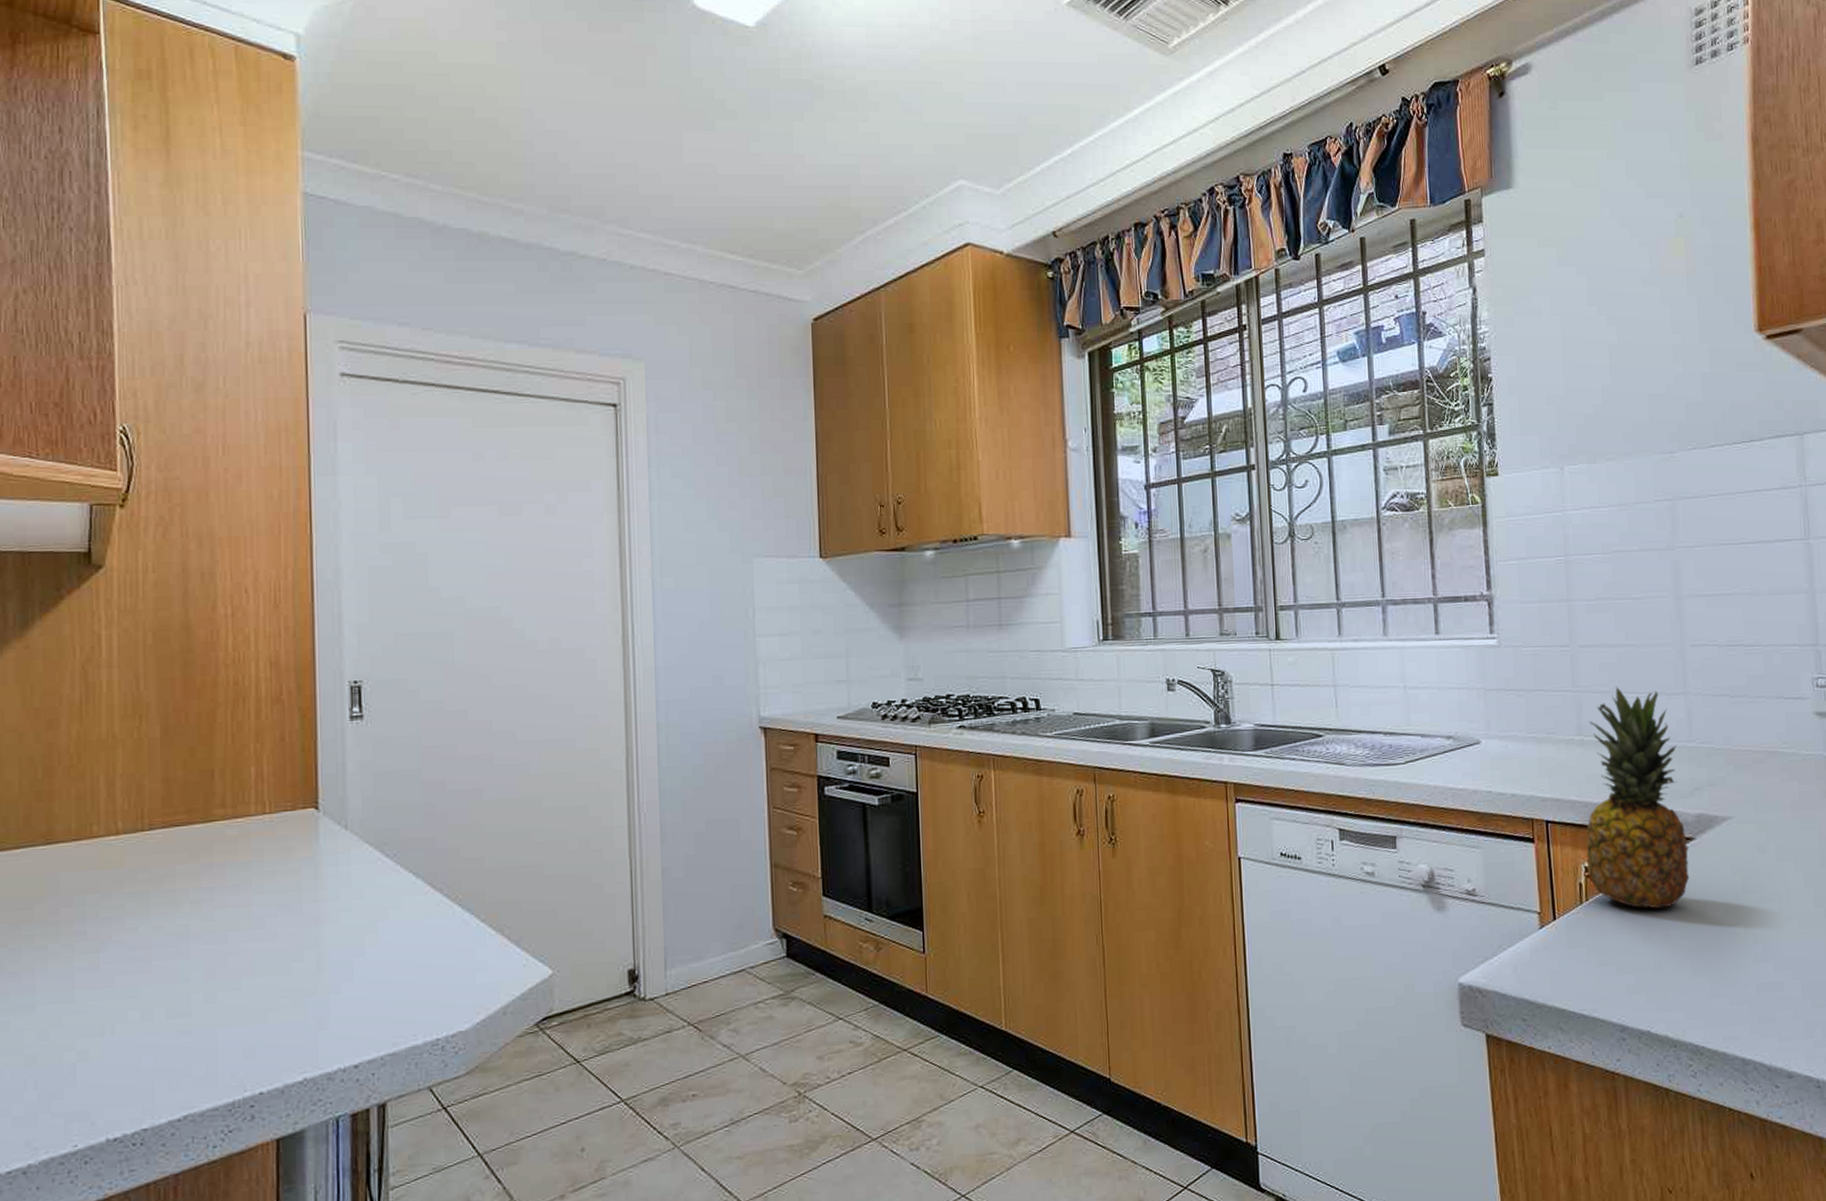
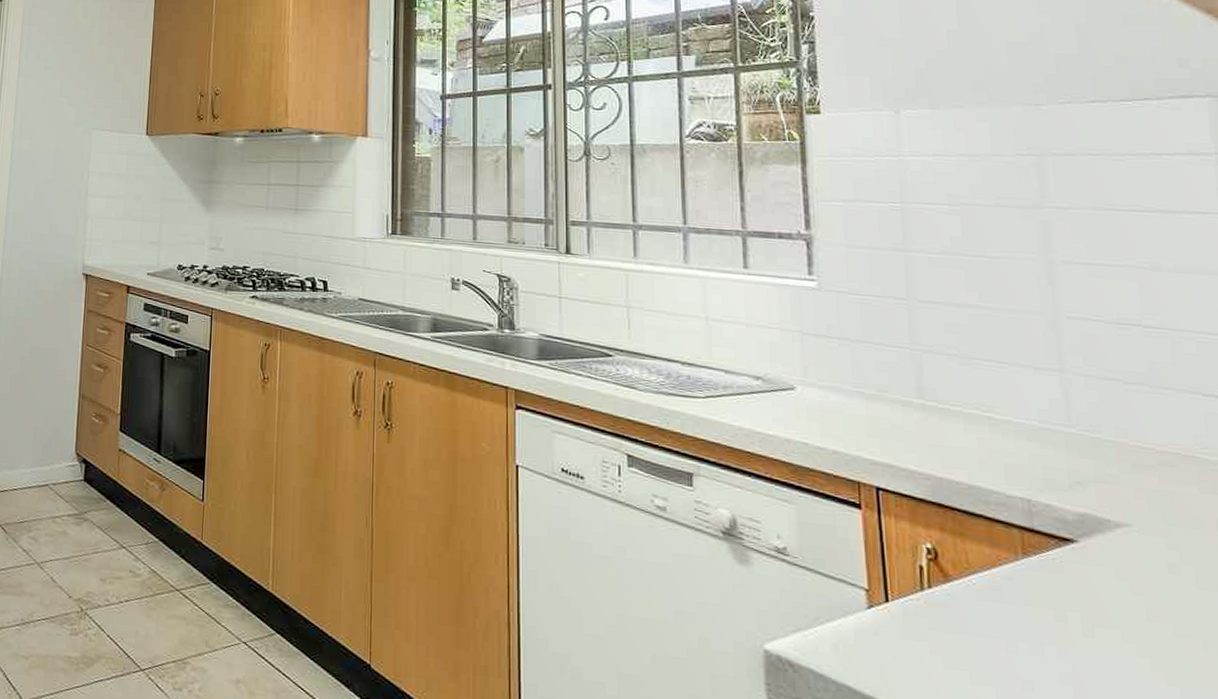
fruit: present [1586,686,1690,909] -> none [928,350,1071,617]

